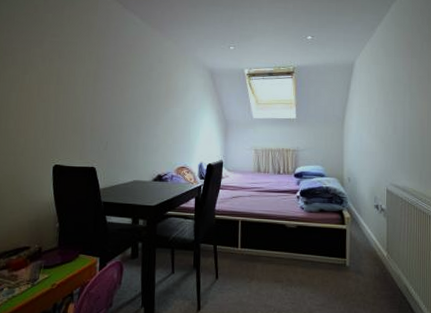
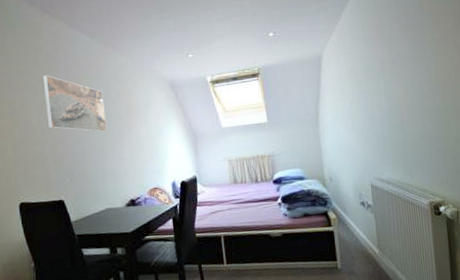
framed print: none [90,49,146,109] -> present [42,75,107,133]

